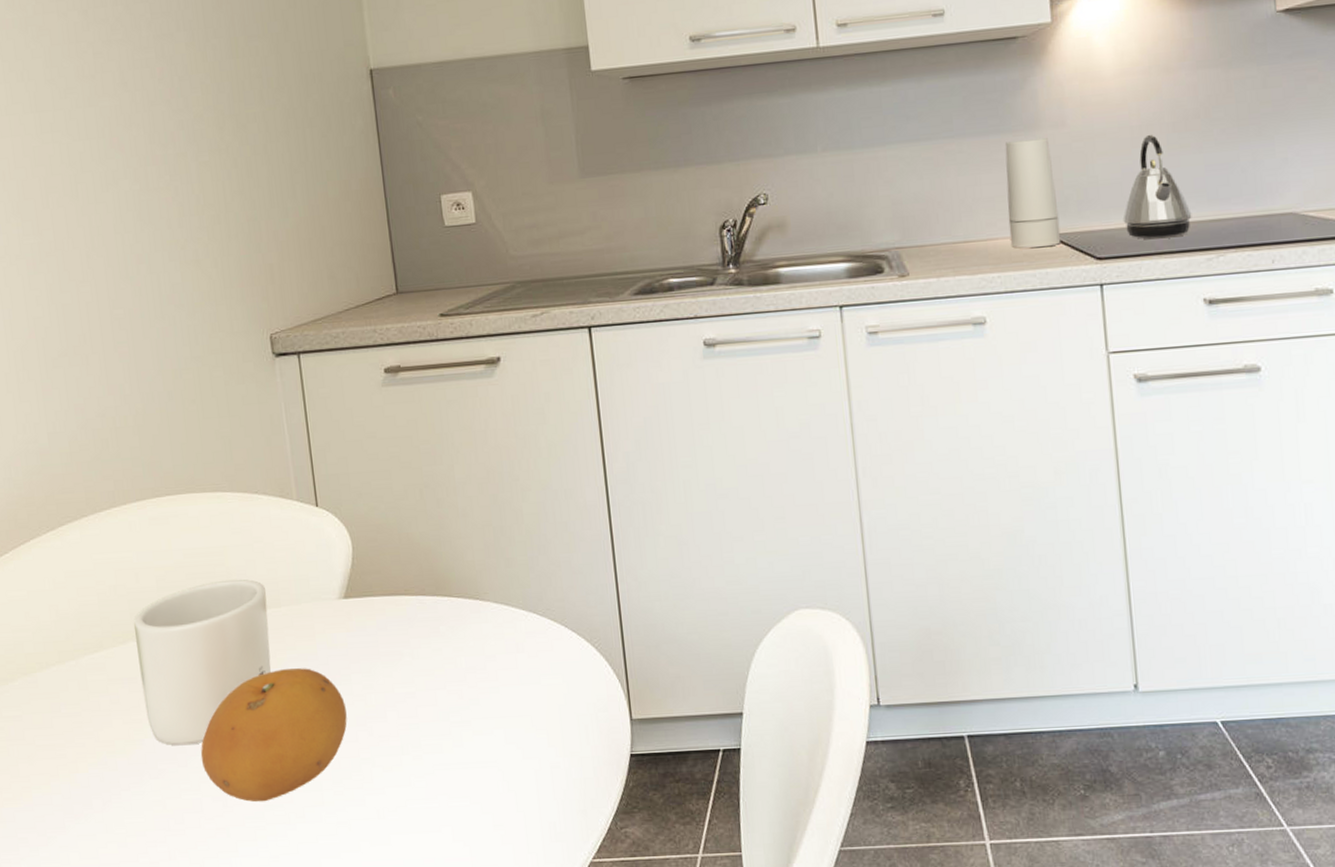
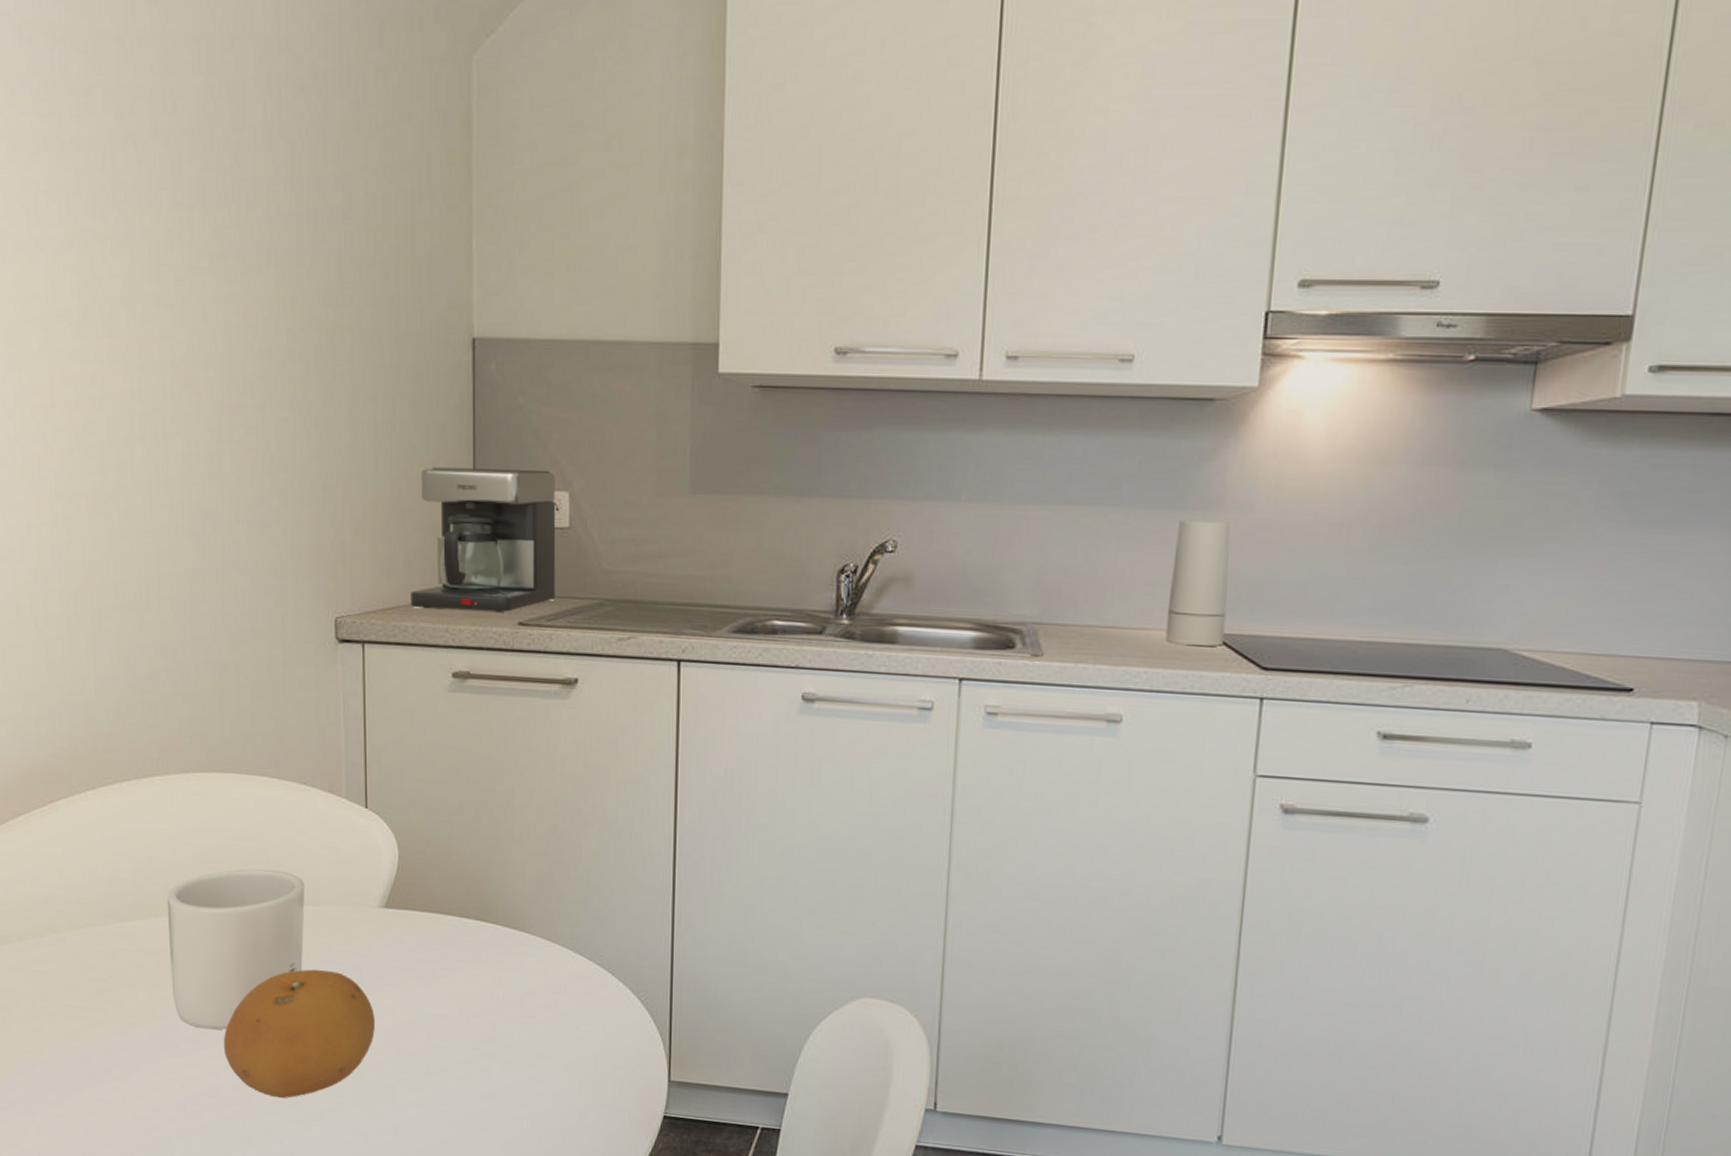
coffee maker: none [336,176,471,314] -> present [411,467,556,613]
kettle: present [1122,134,1192,240] -> none [1300,534,1383,657]

